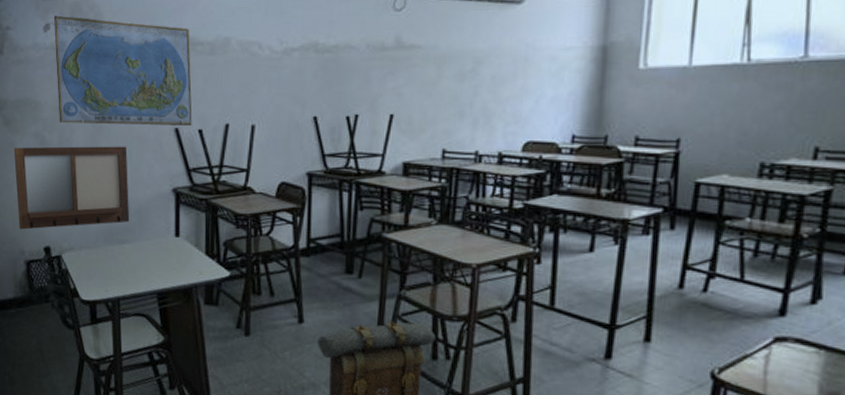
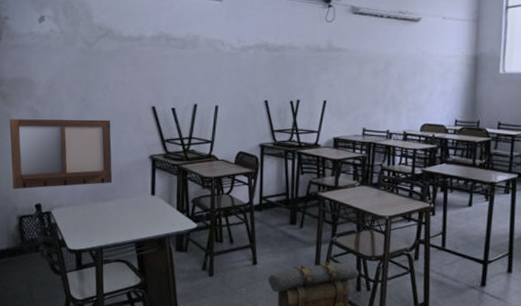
world map: present [53,15,192,127] -> none [48,10,167,105]

